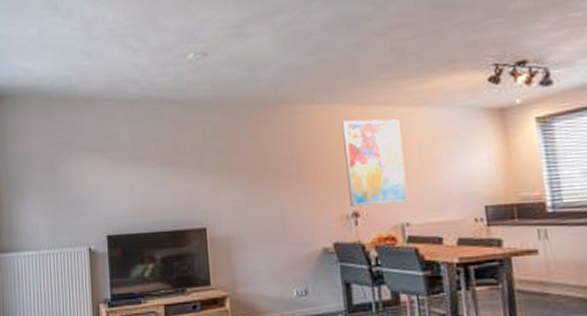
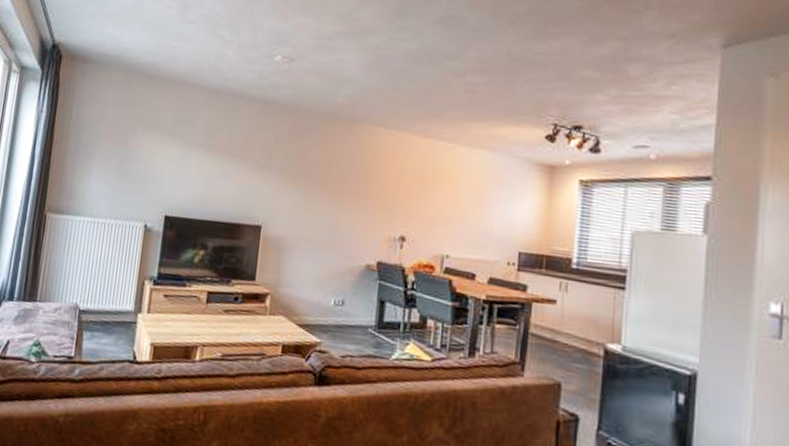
wall art: present [342,119,408,208] -> none [399,149,459,236]

